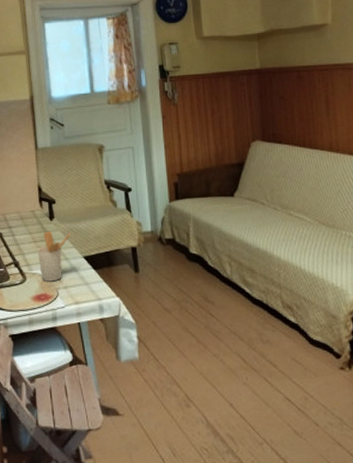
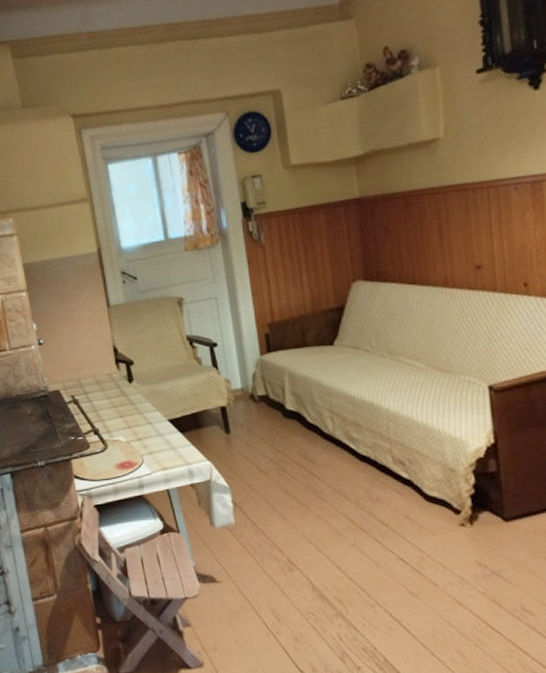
utensil holder: present [37,231,71,282] -> none [117,394,153,448]

